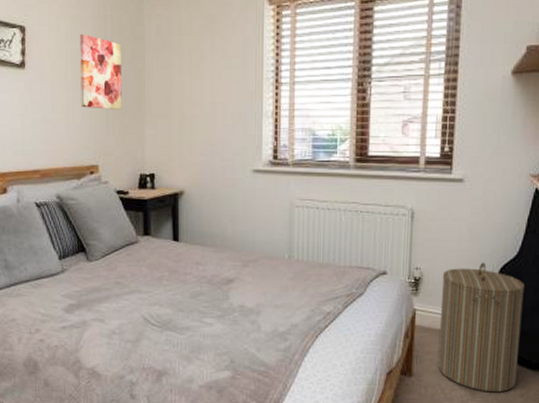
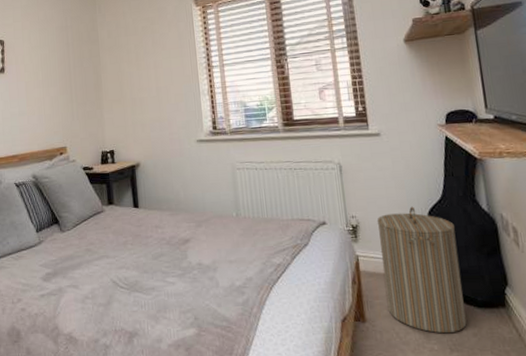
wall art: present [79,34,122,111] -> none [47,42,84,101]

